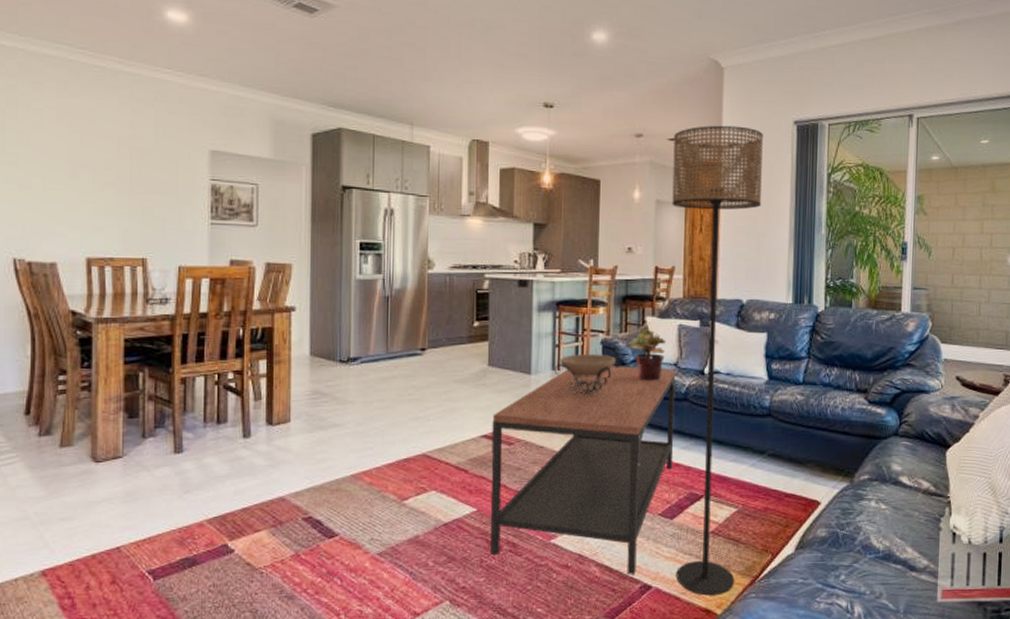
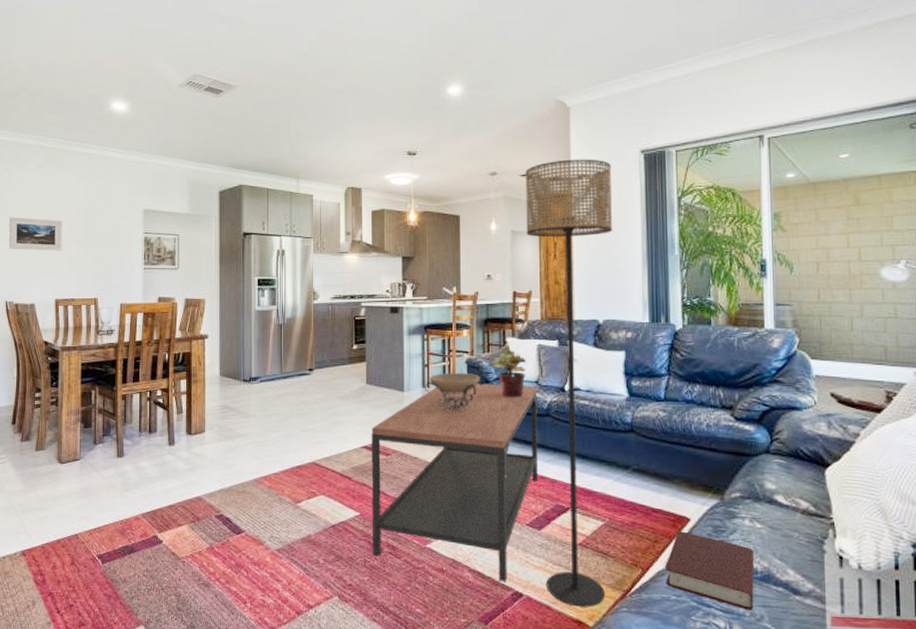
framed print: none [17,148,96,196] -> present [9,217,62,251]
book: none [794,515,878,589] -> present [665,531,755,611]

